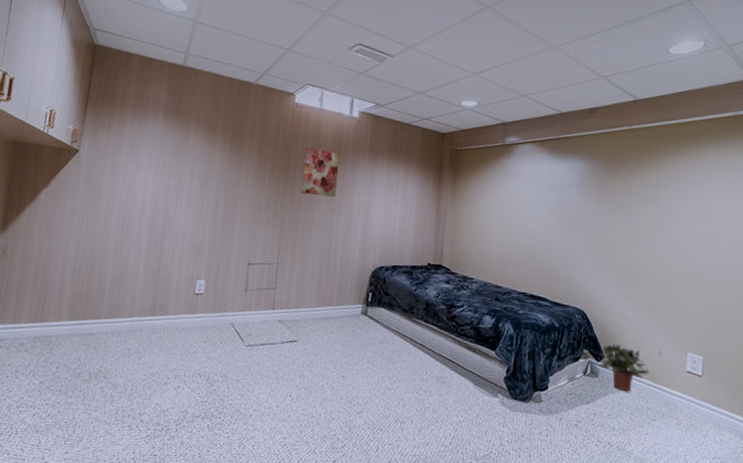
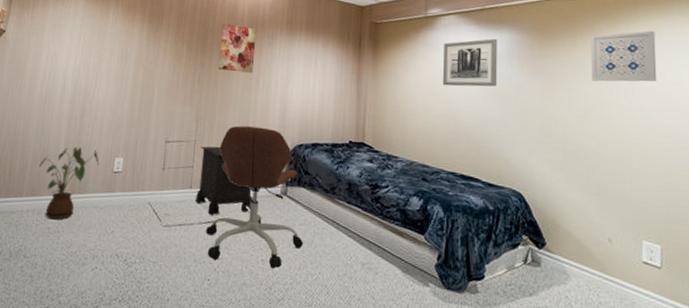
house plant: none [118,269,181,342] -> present [39,147,100,220]
nightstand: none [278,268,335,336] -> present [195,146,254,216]
office chair: none [288,248,382,384] -> present [206,125,303,269]
wall art: none [517,166,569,213] -> present [443,38,497,87]
potted plant: present [598,344,650,392] -> none [540,229,600,284]
wall art: none [652,162,710,210] -> present [590,30,657,82]

